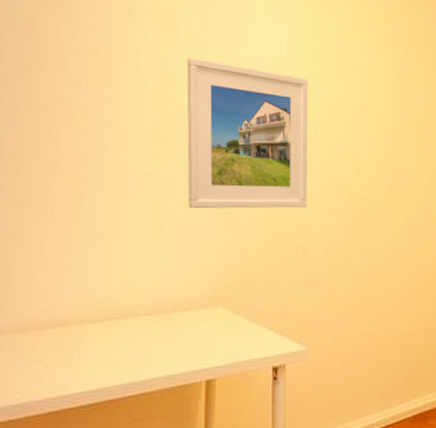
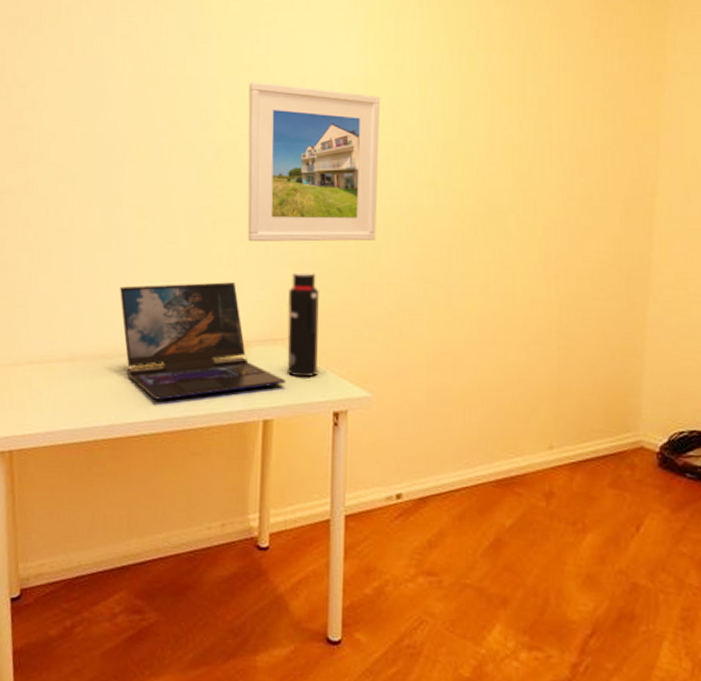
laptop: none [54,248,228,369] -> present [120,282,286,400]
water bottle: none [227,236,257,337] -> present [287,271,319,378]

